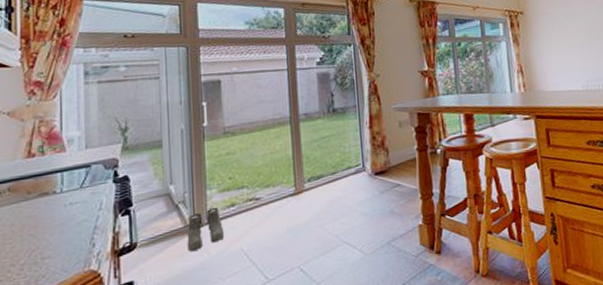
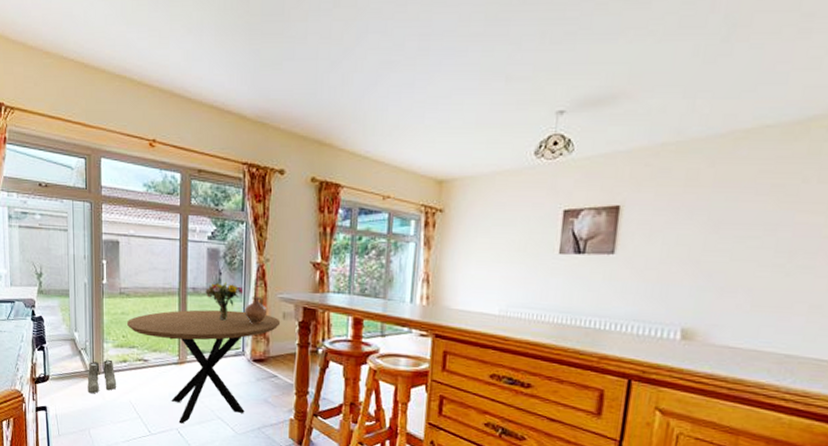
dining table: none [233,126,398,260] -> present [126,309,281,424]
bouquet: none [318,102,357,141] -> present [205,281,243,321]
ceramic jug: none [360,111,384,138] -> present [245,297,268,325]

